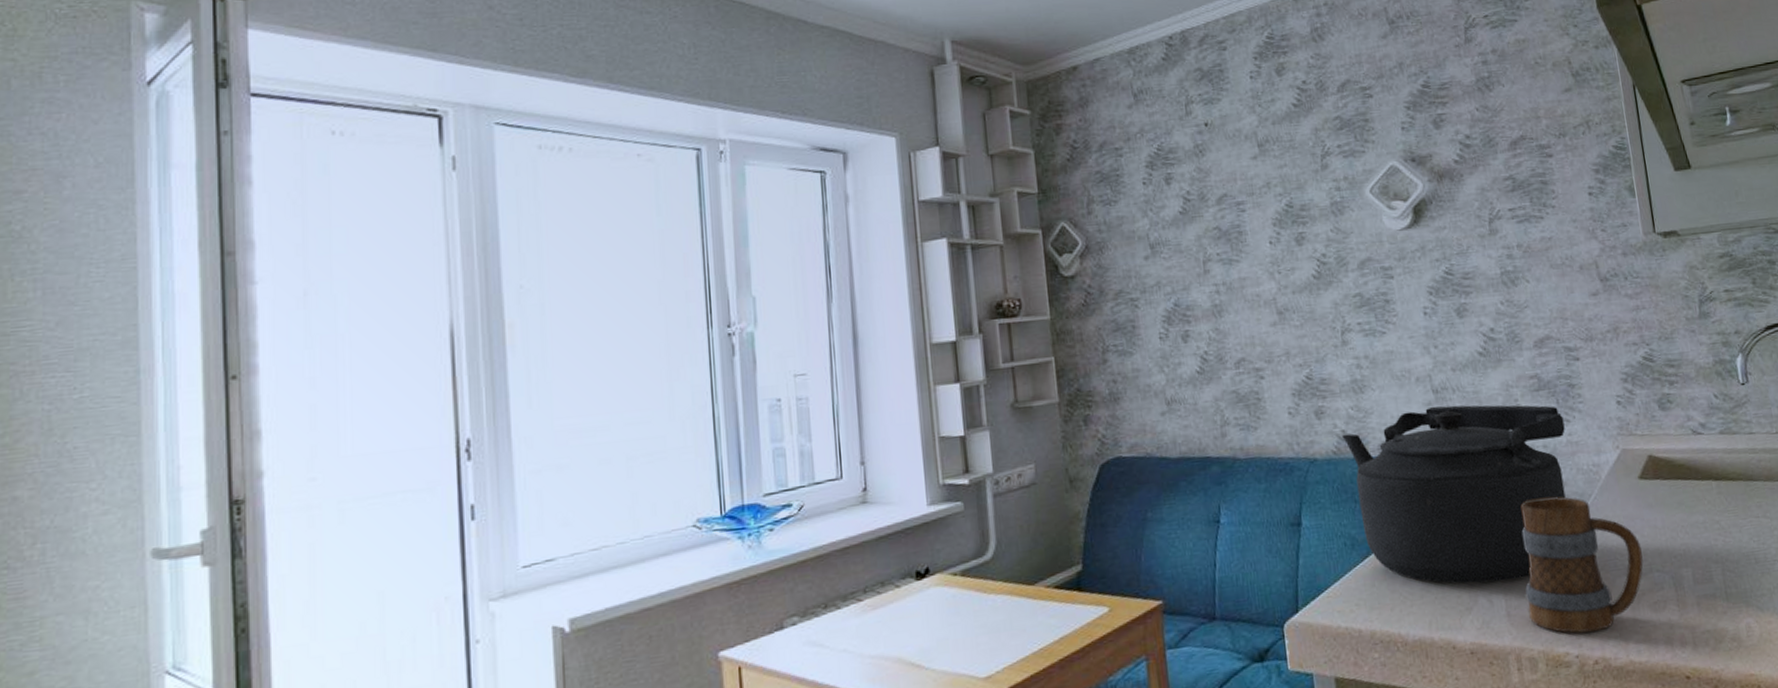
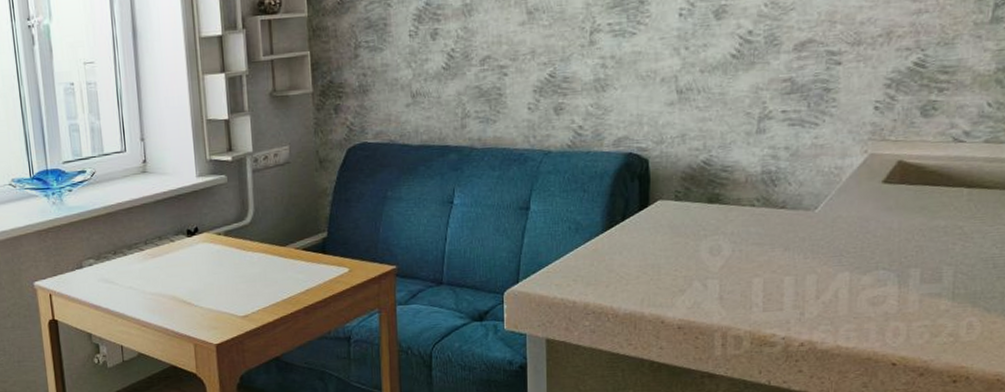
kettle: present [1342,405,1566,584] -> none [579,106,812,269]
mug: present [1520,496,1643,634] -> none [740,195,871,319]

